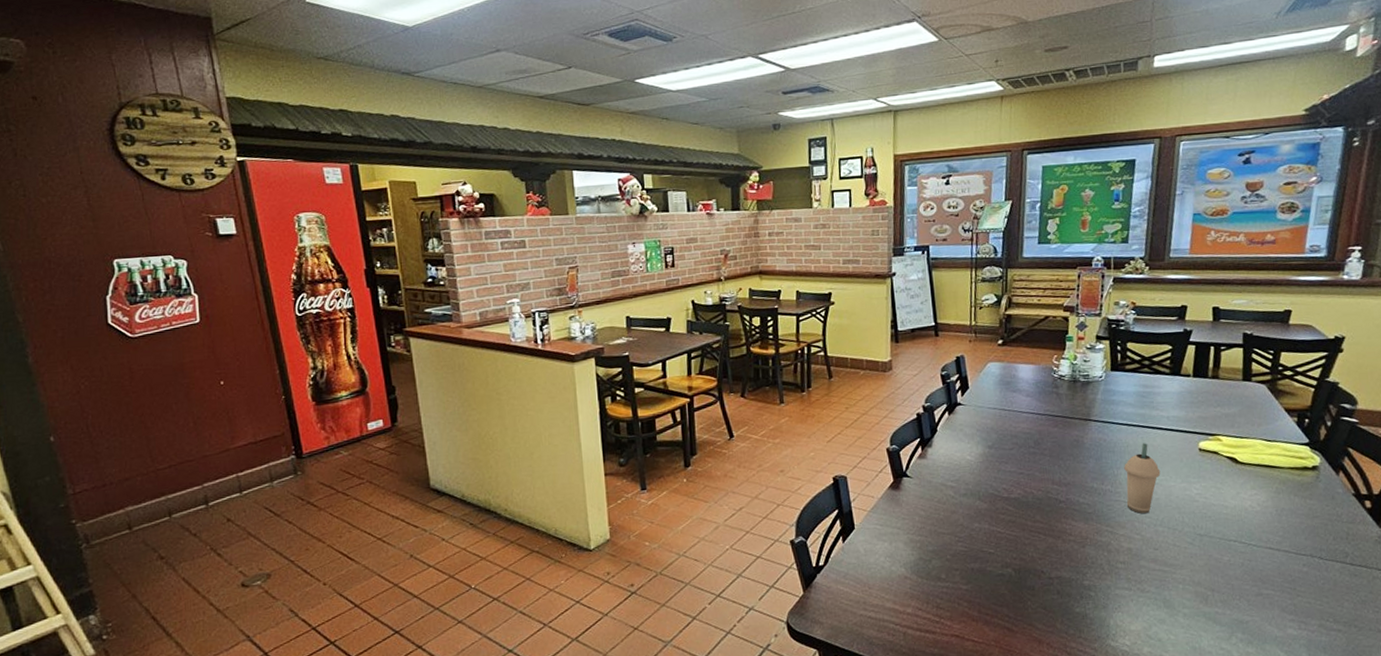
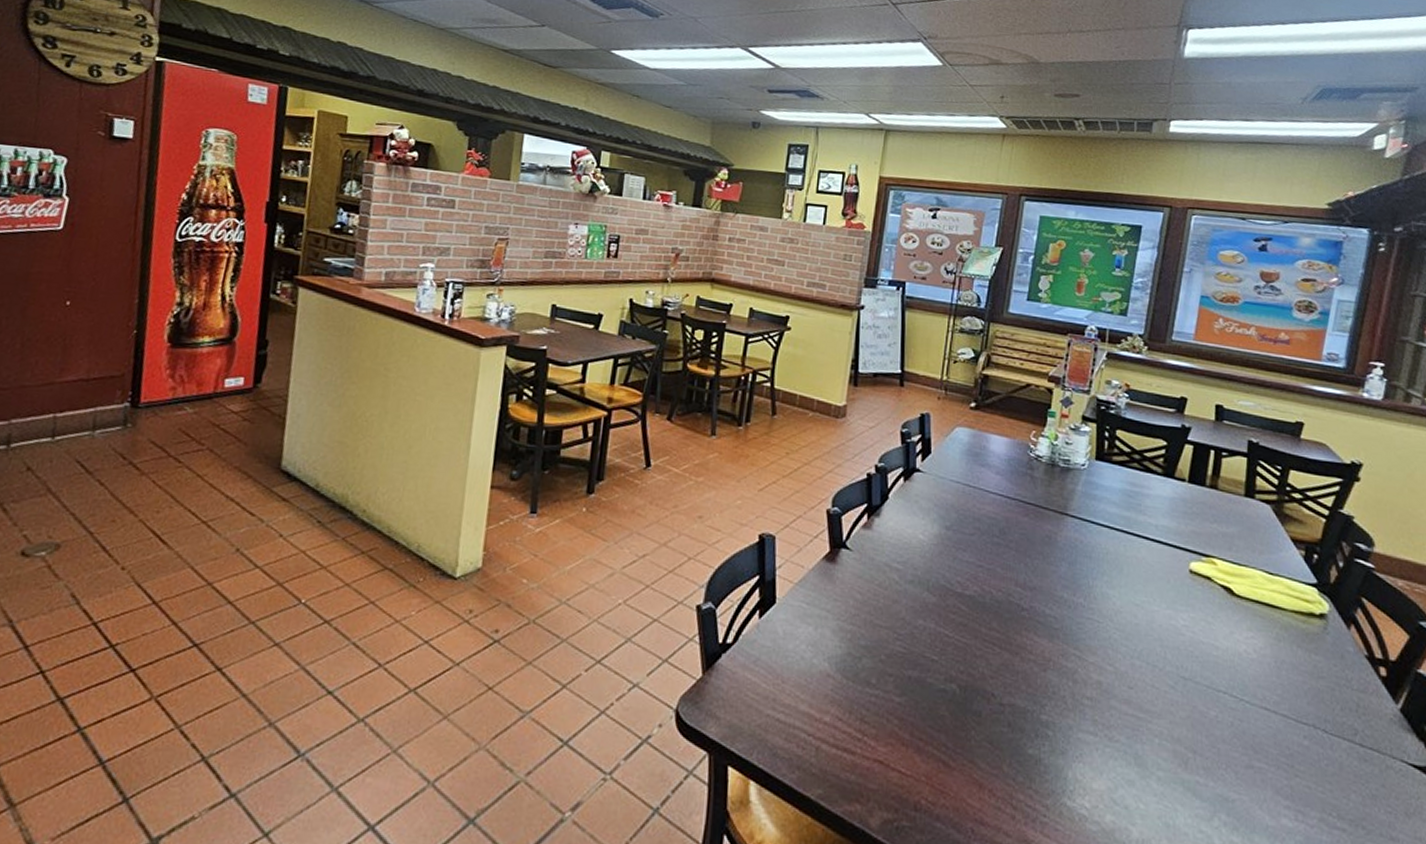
cup: present [1124,443,1161,514] -> none [1100,552,1143,641]

